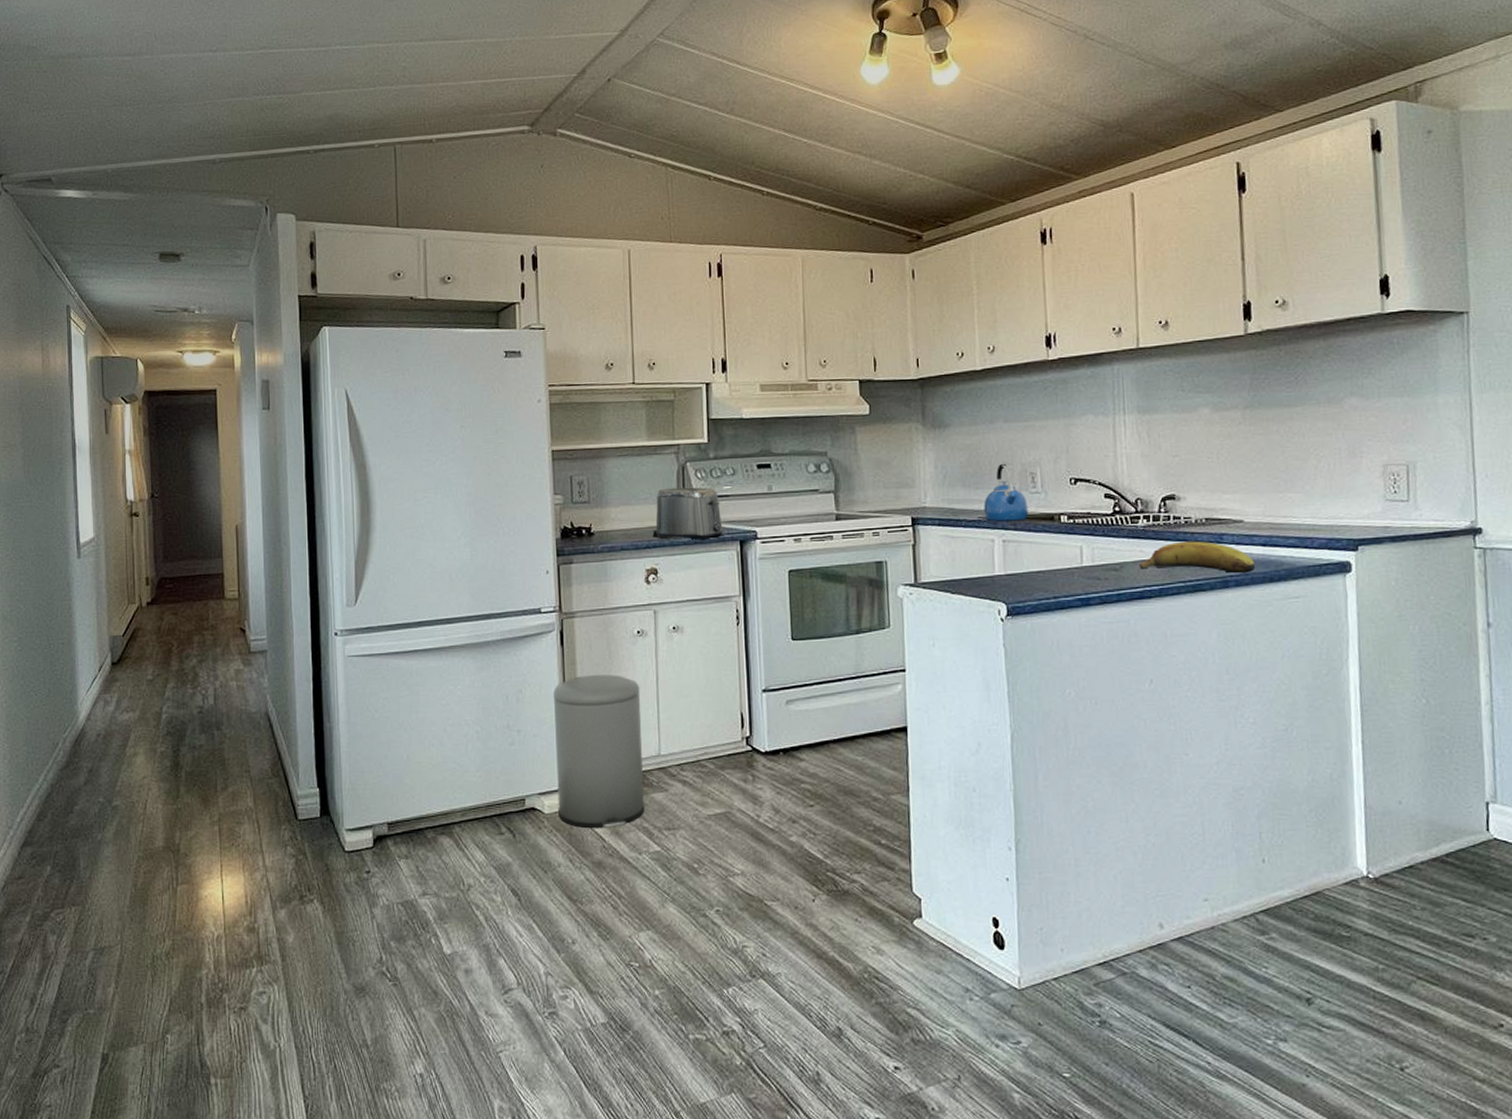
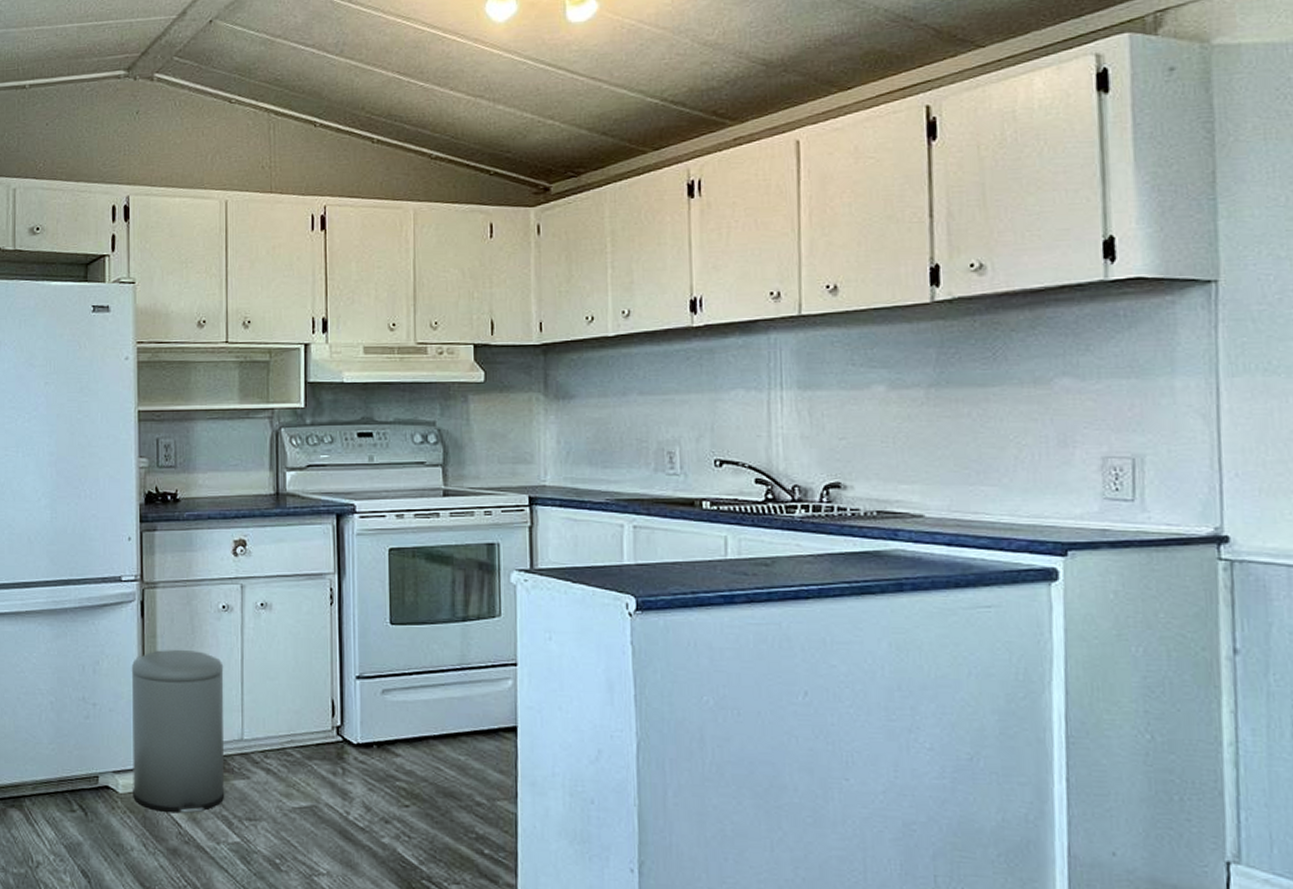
toaster: present [652,487,723,541] -> none [241,454,318,512]
kettle: present [983,463,1029,523] -> none [612,440,665,506]
fruit: present [1139,541,1256,574] -> none [795,536,938,576]

